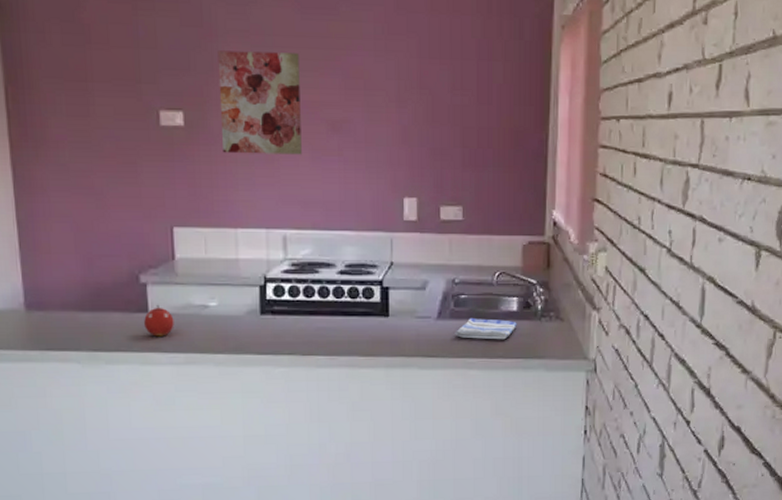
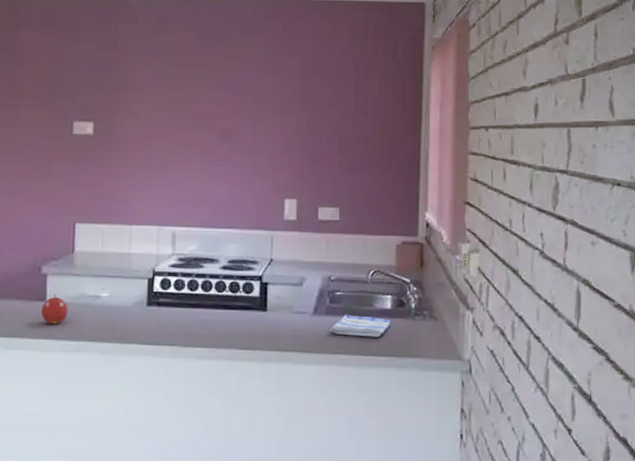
wall art: present [217,50,302,155] -> none [125,71,197,160]

